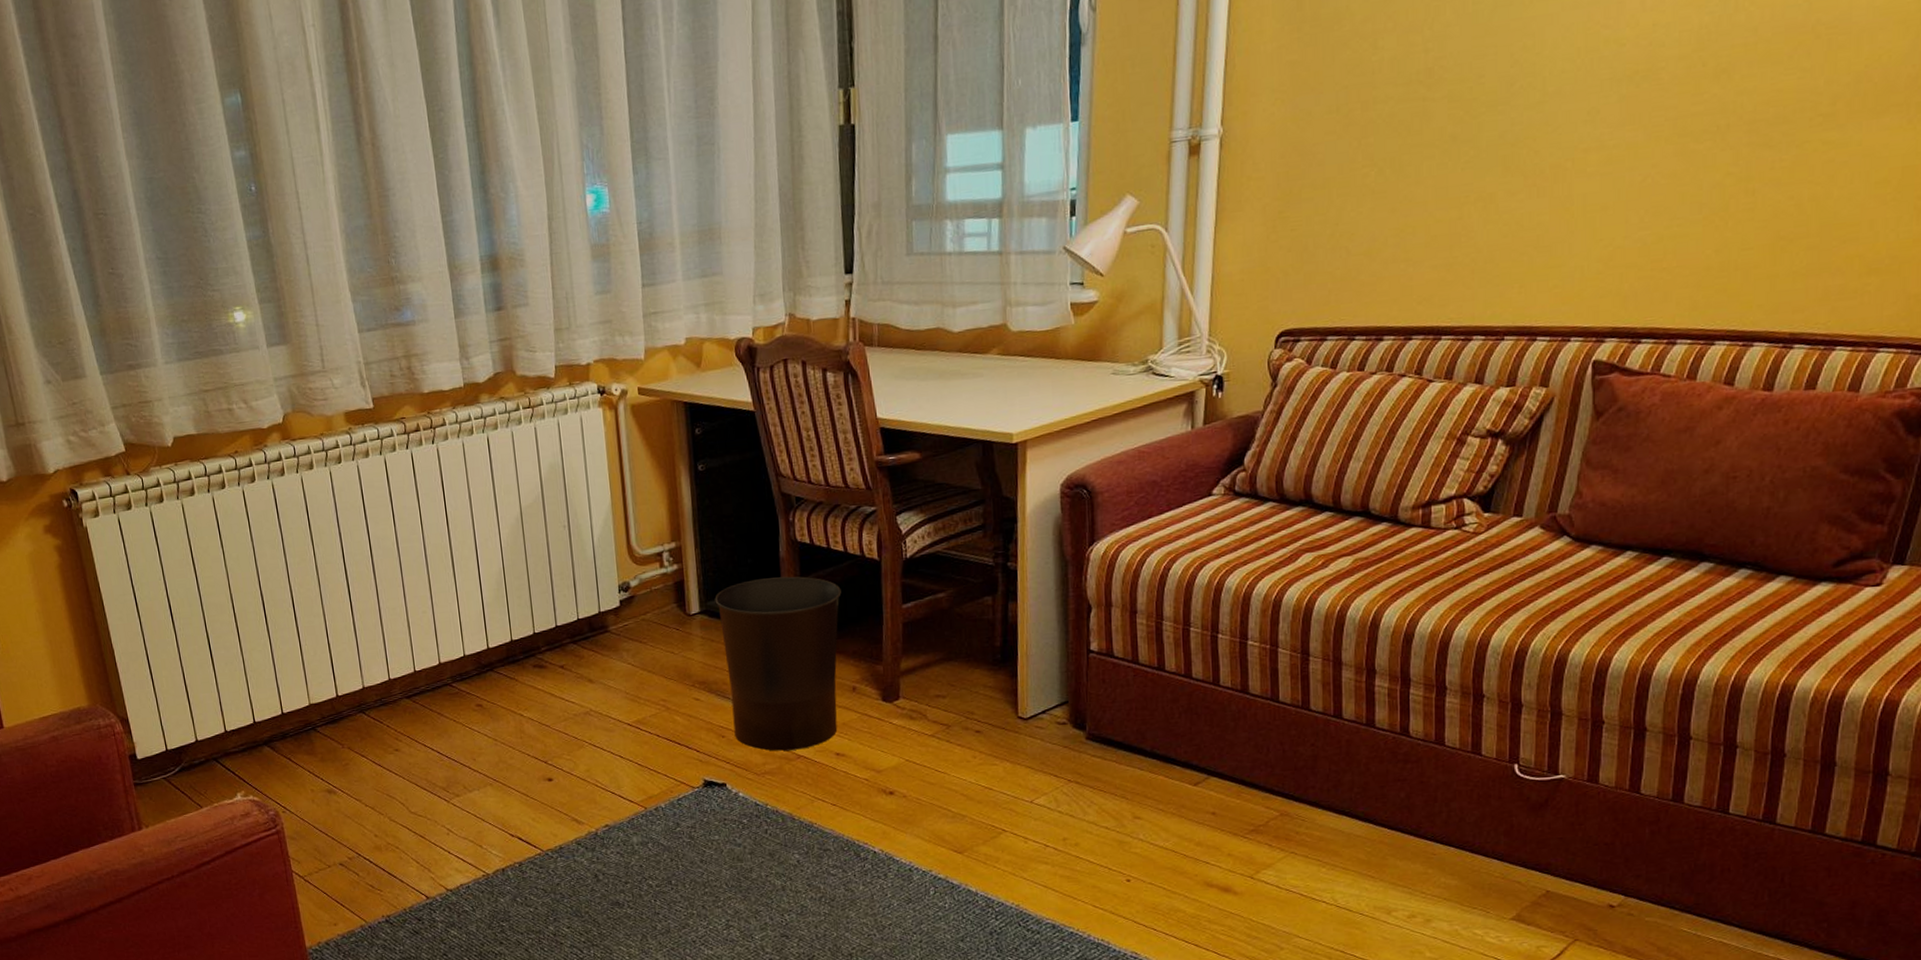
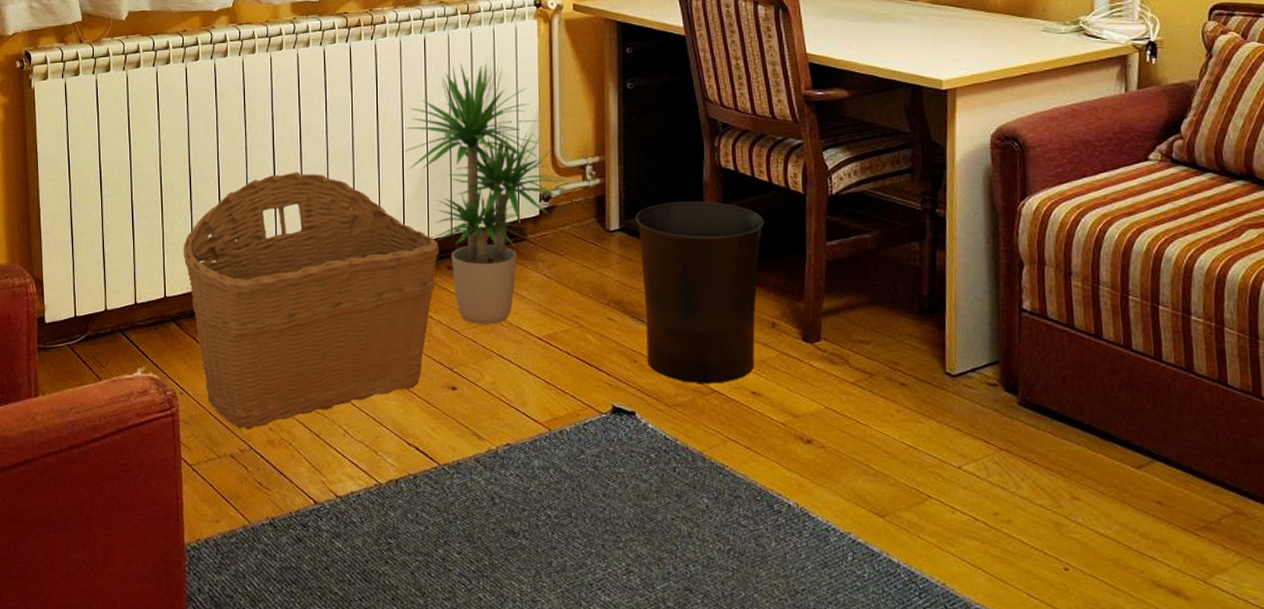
wicker basket: none [265,586,524,839] -> present [183,172,439,430]
potted plant: none [475,458,645,718] -> present [402,63,566,325]

